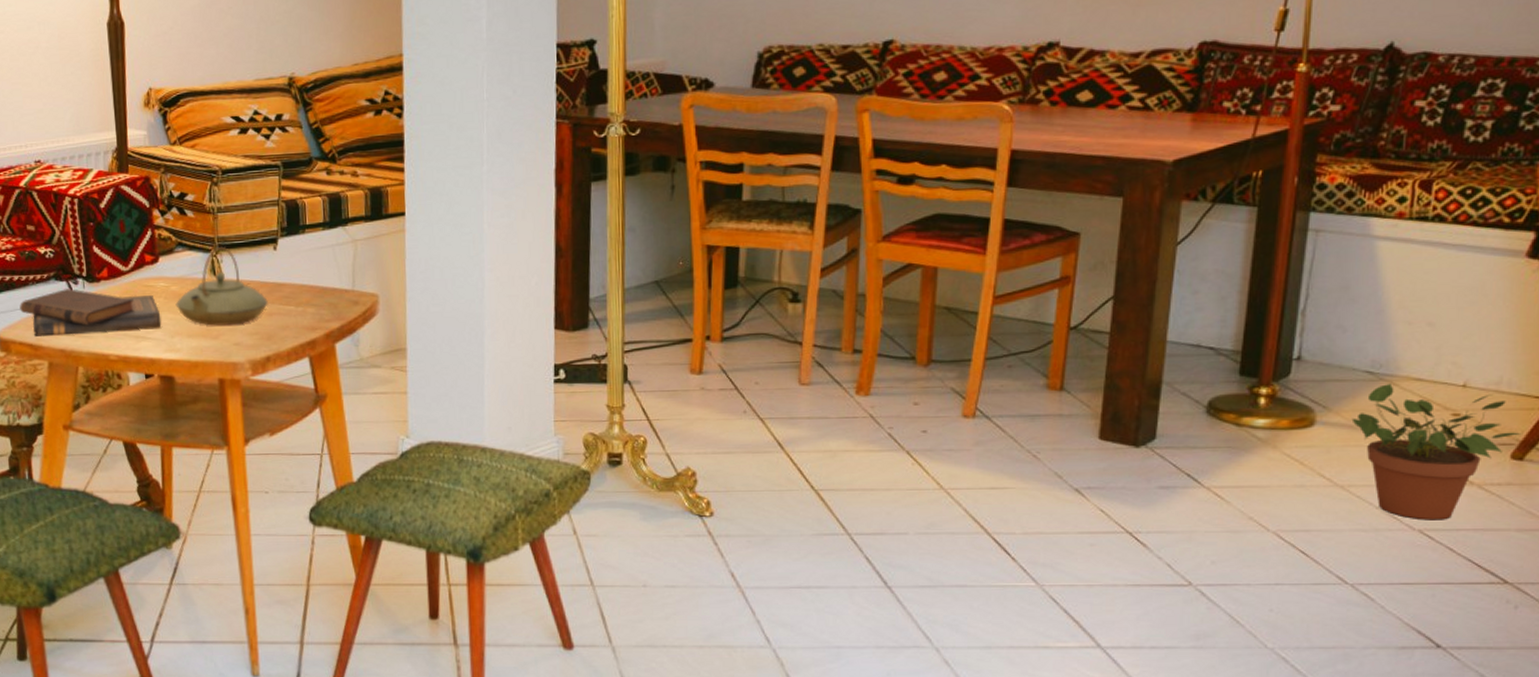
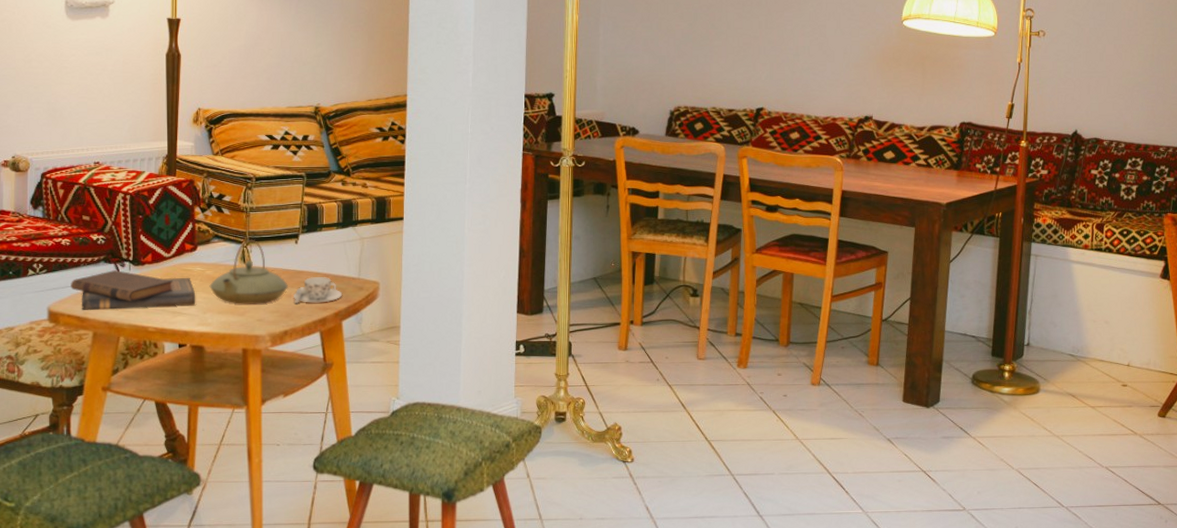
teacup: none [275,289,334,323] -> present [294,276,343,303]
potted plant: present [1351,384,1522,520] -> none [1062,364,1164,460]

